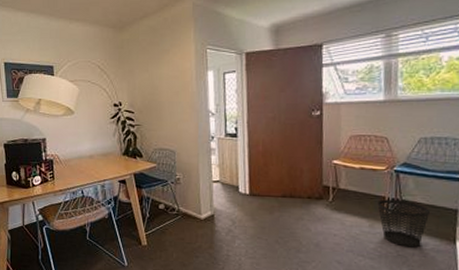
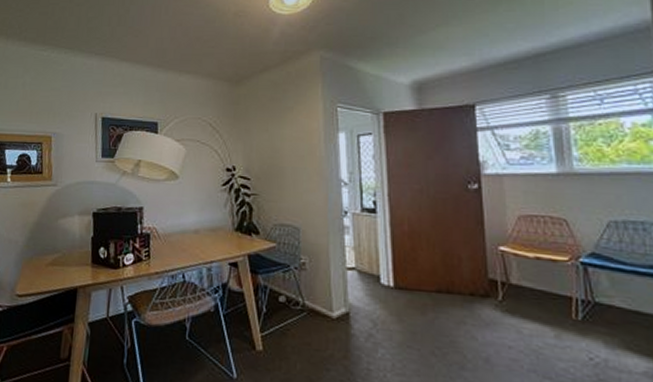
wastebasket: present [377,199,430,248] -> none [563,300,635,370]

